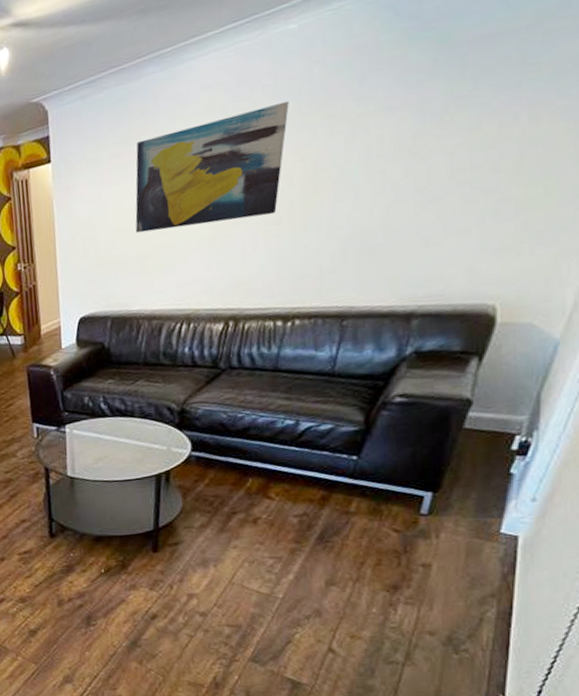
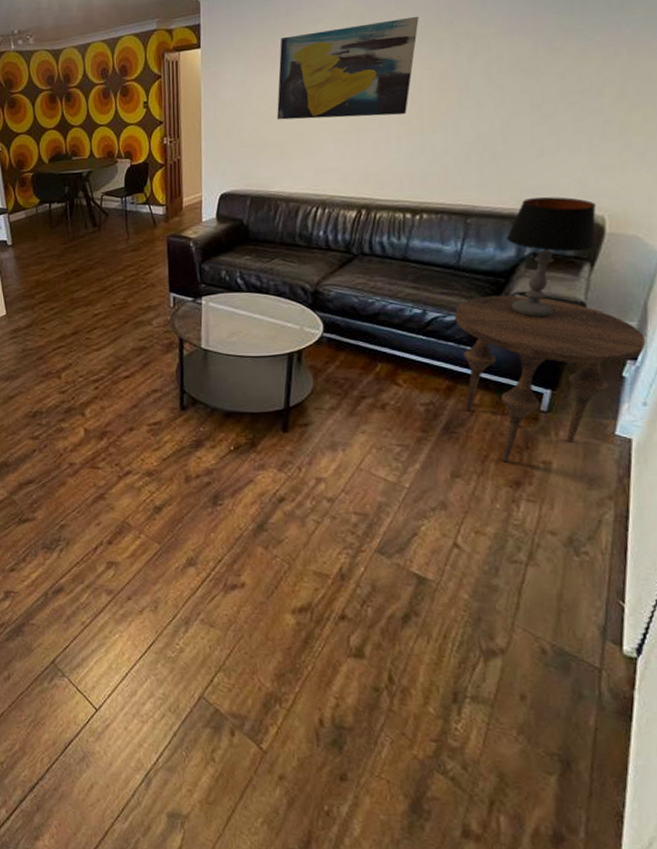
side table: none [329,397,538,568] -> present [455,295,646,463]
table lamp: none [385,288,487,419] -> present [506,197,596,317]

